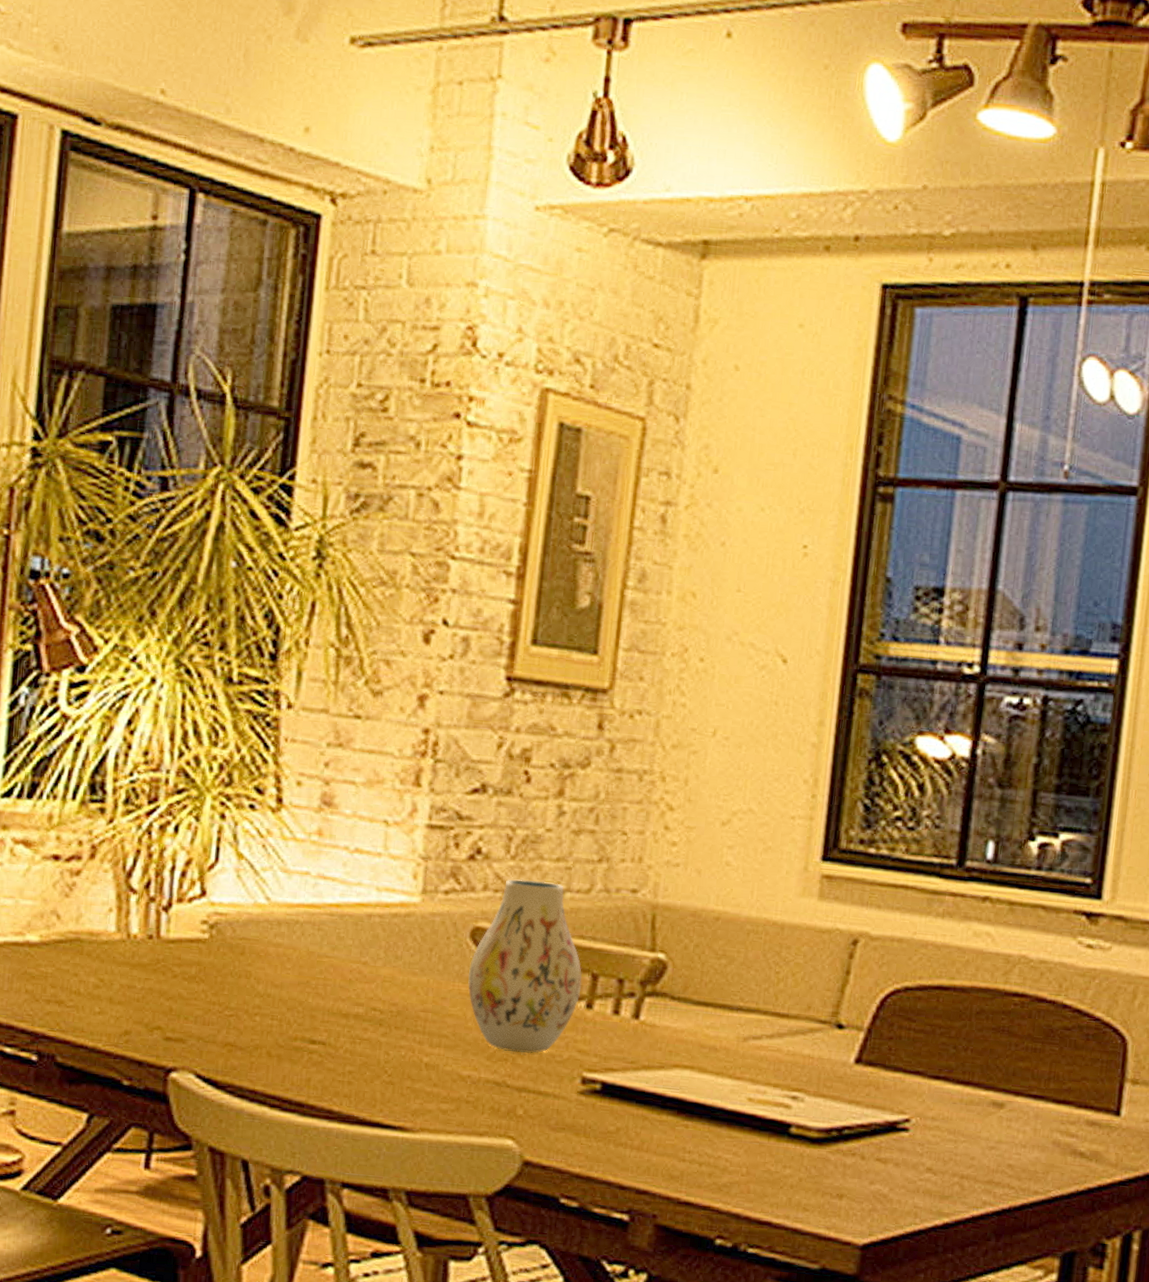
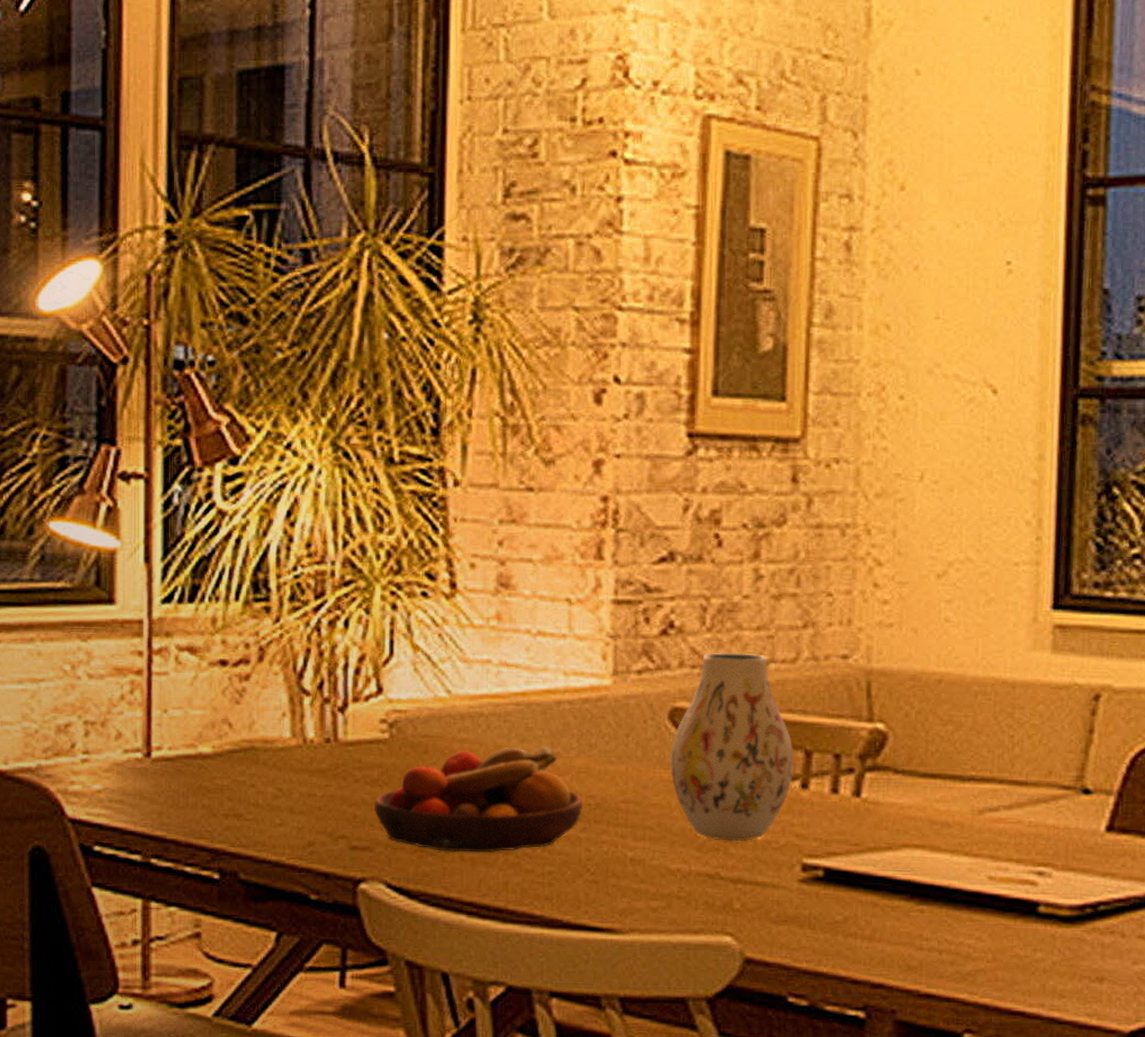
fruit bowl: none [190,953,386,1051] -> present [374,745,583,853]

